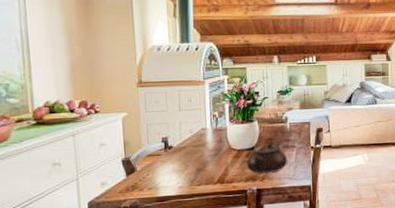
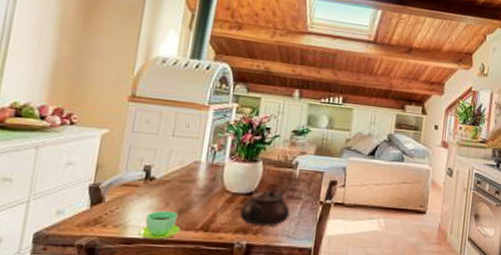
cup: none [169,171,202,196] -> present [138,211,181,240]

